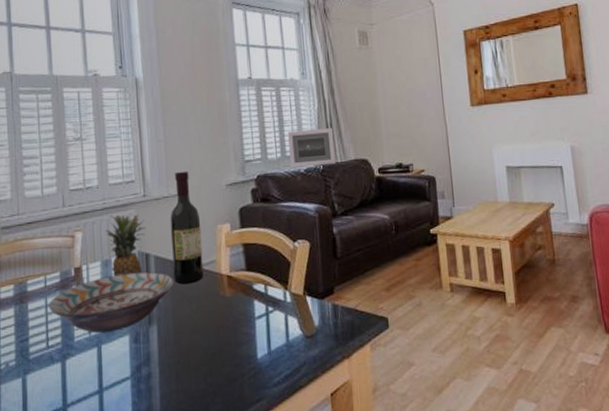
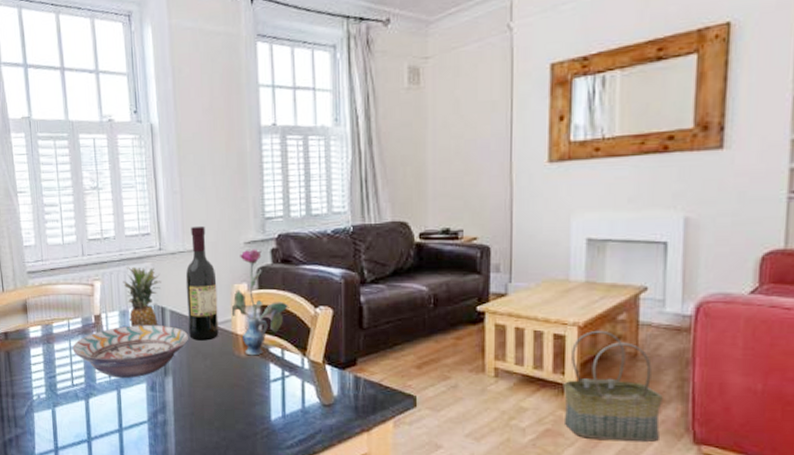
vase: none [215,189,269,295] -> present [231,247,288,356]
picture frame: present [287,128,336,168] -> none [314,185,369,228]
basket: none [504,243,581,339] -> present [562,331,663,442]

